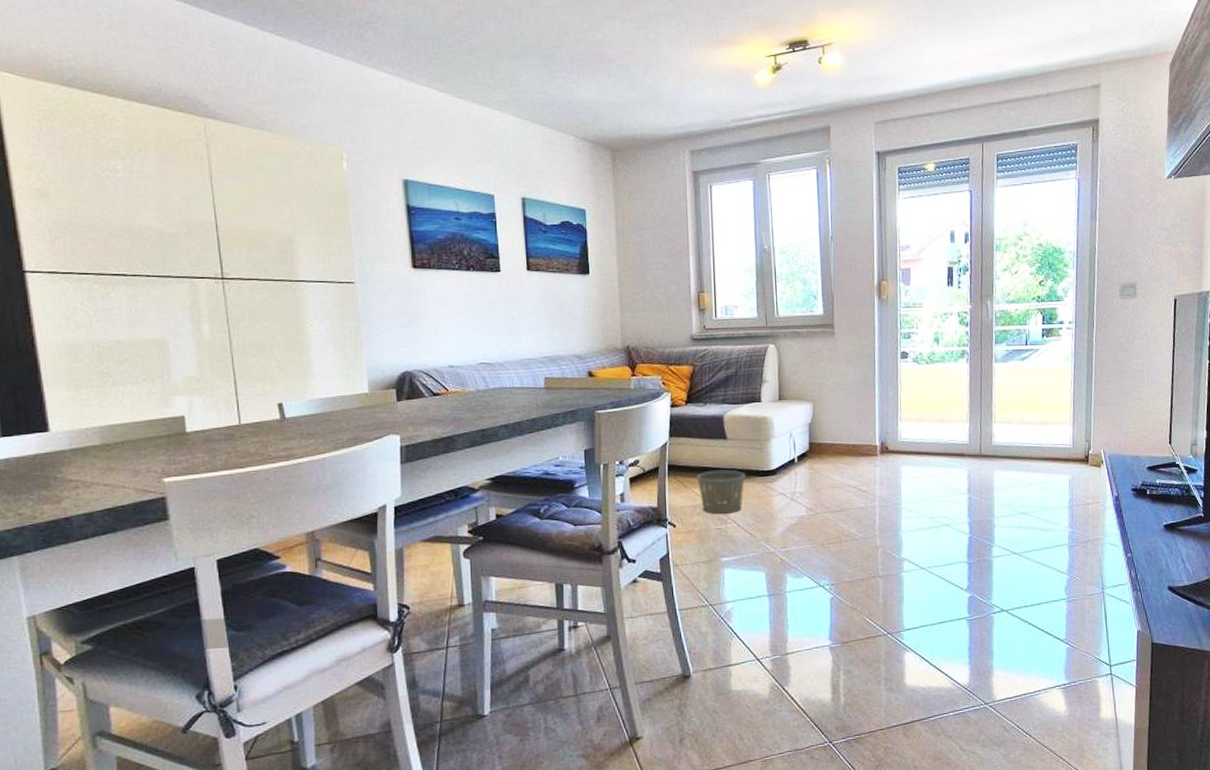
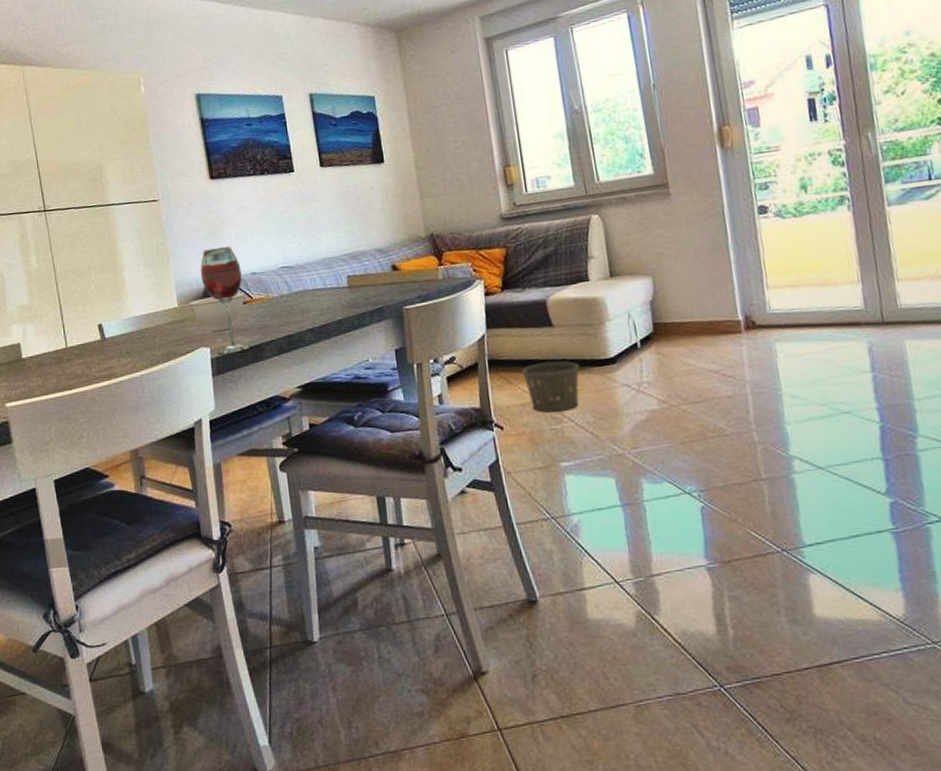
bowl: none [380,385,441,421] -> present [188,293,245,332]
wineglass: none [395,337,442,443] -> present [200,246,251,355]

